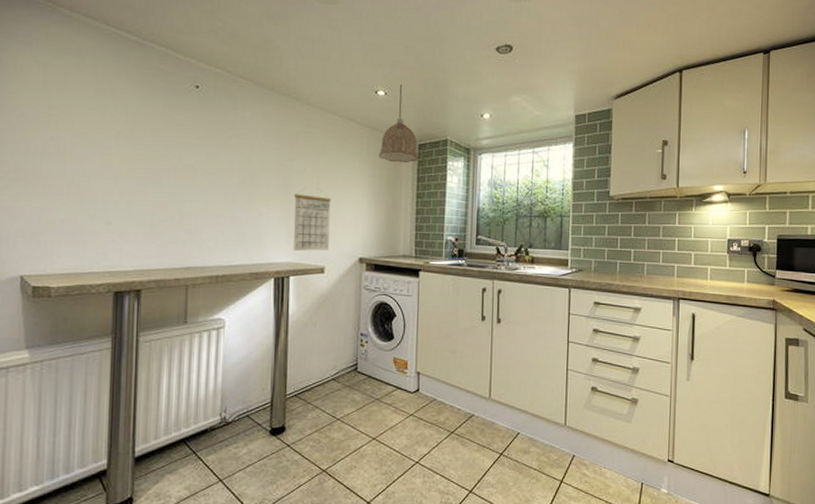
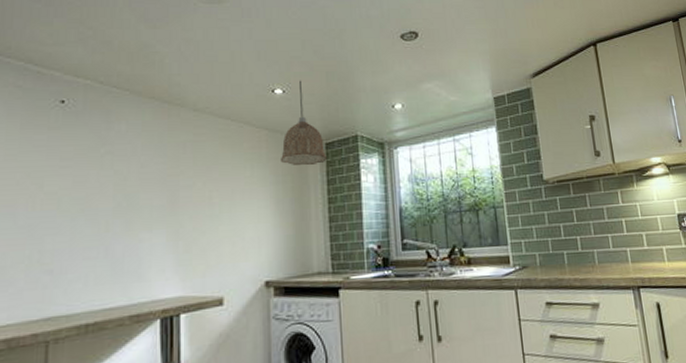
calendar: present [294,187,331,251] -> none [183,202,227,281]

